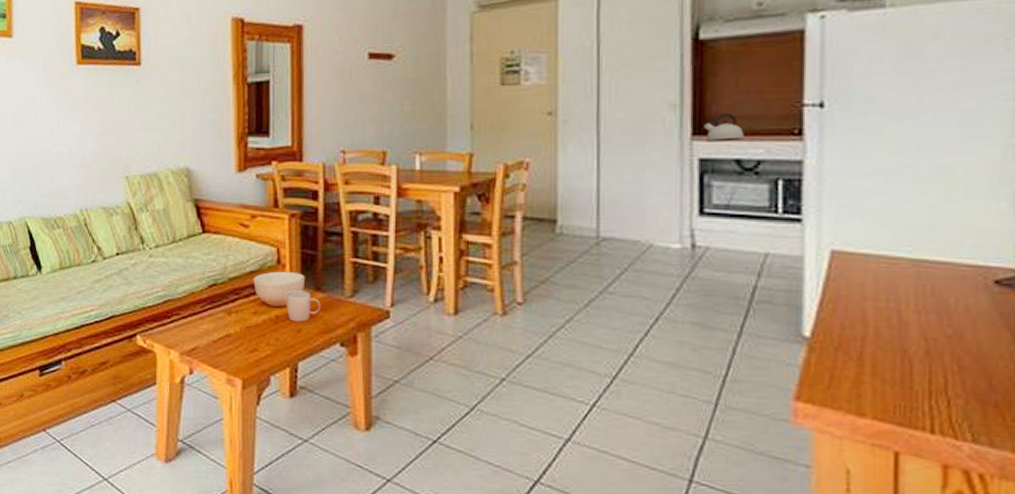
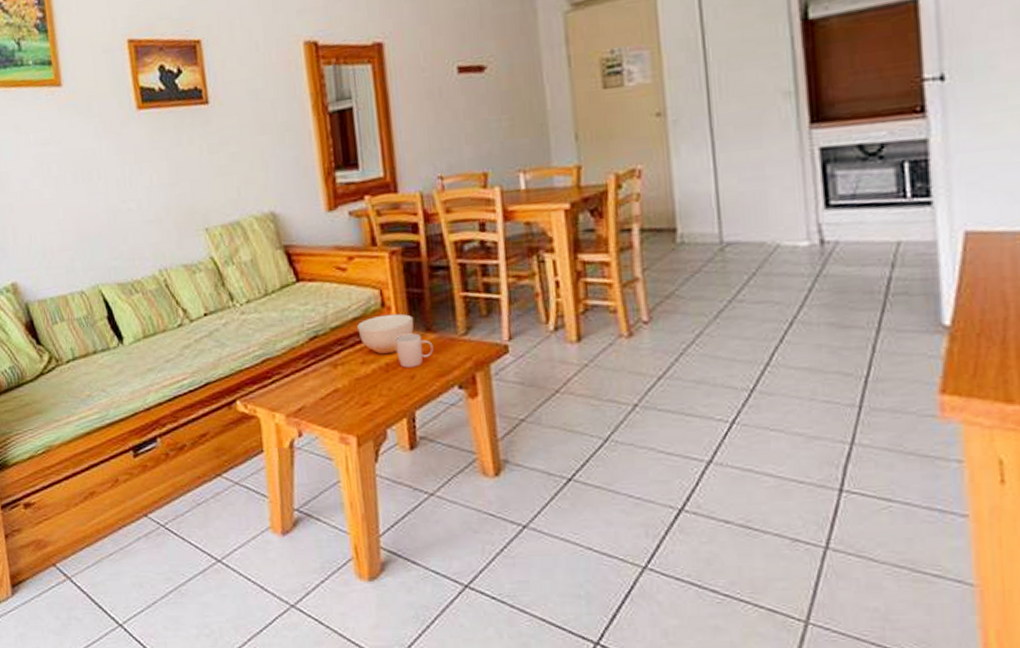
kettle: present [704,113,744,142] -> none [822,95,865,129]

